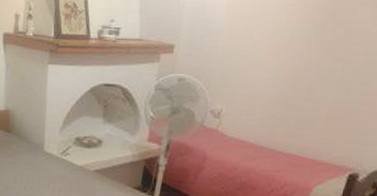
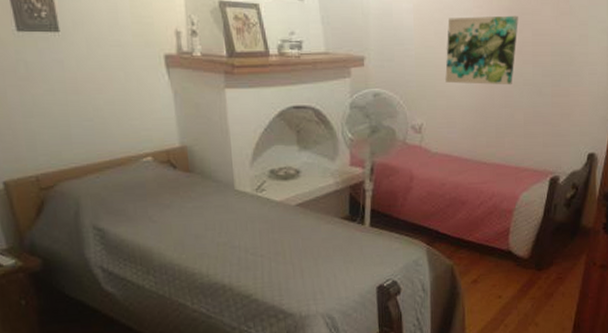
wall art: none [250,13,333,81] -> present [445,15,518,85]

